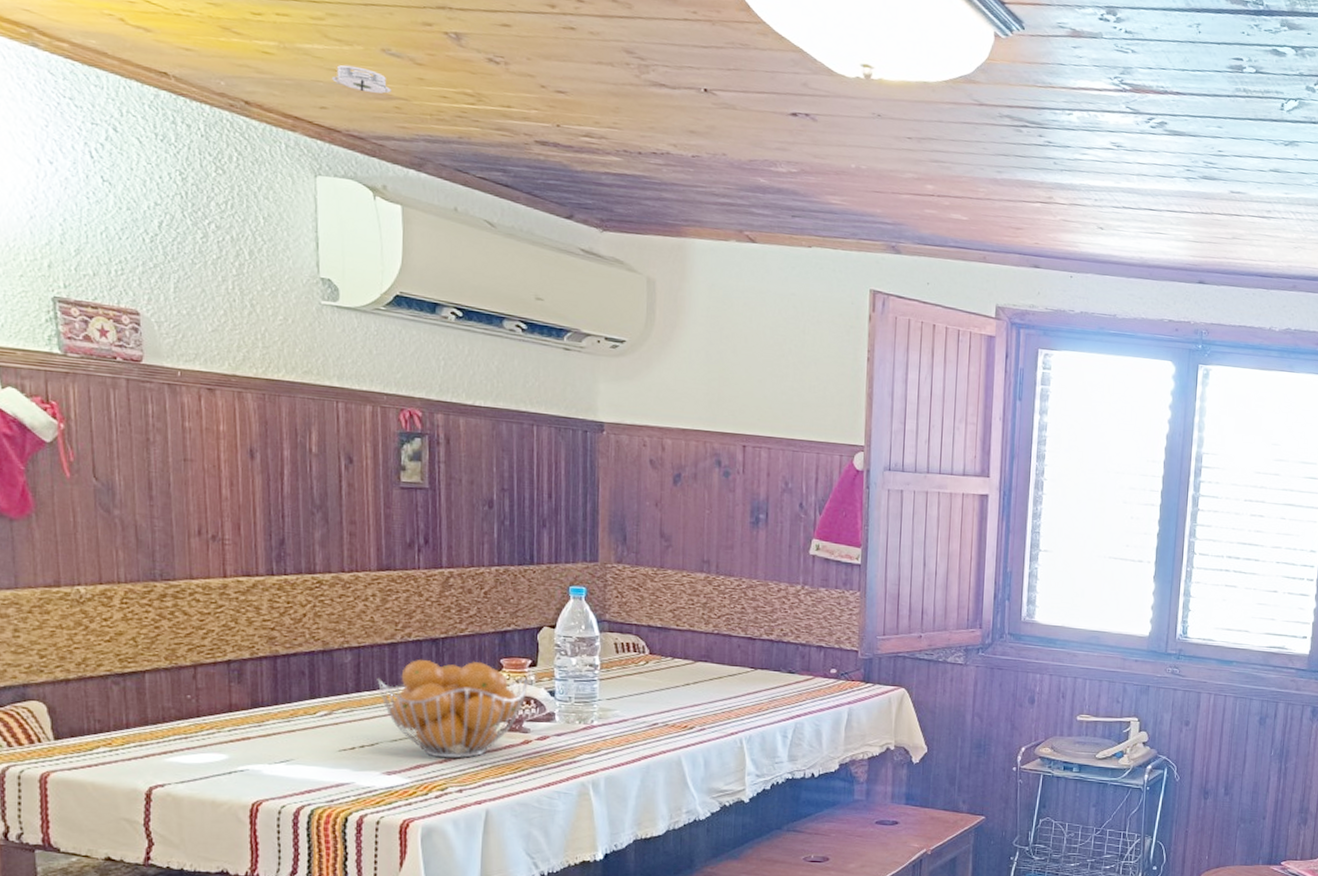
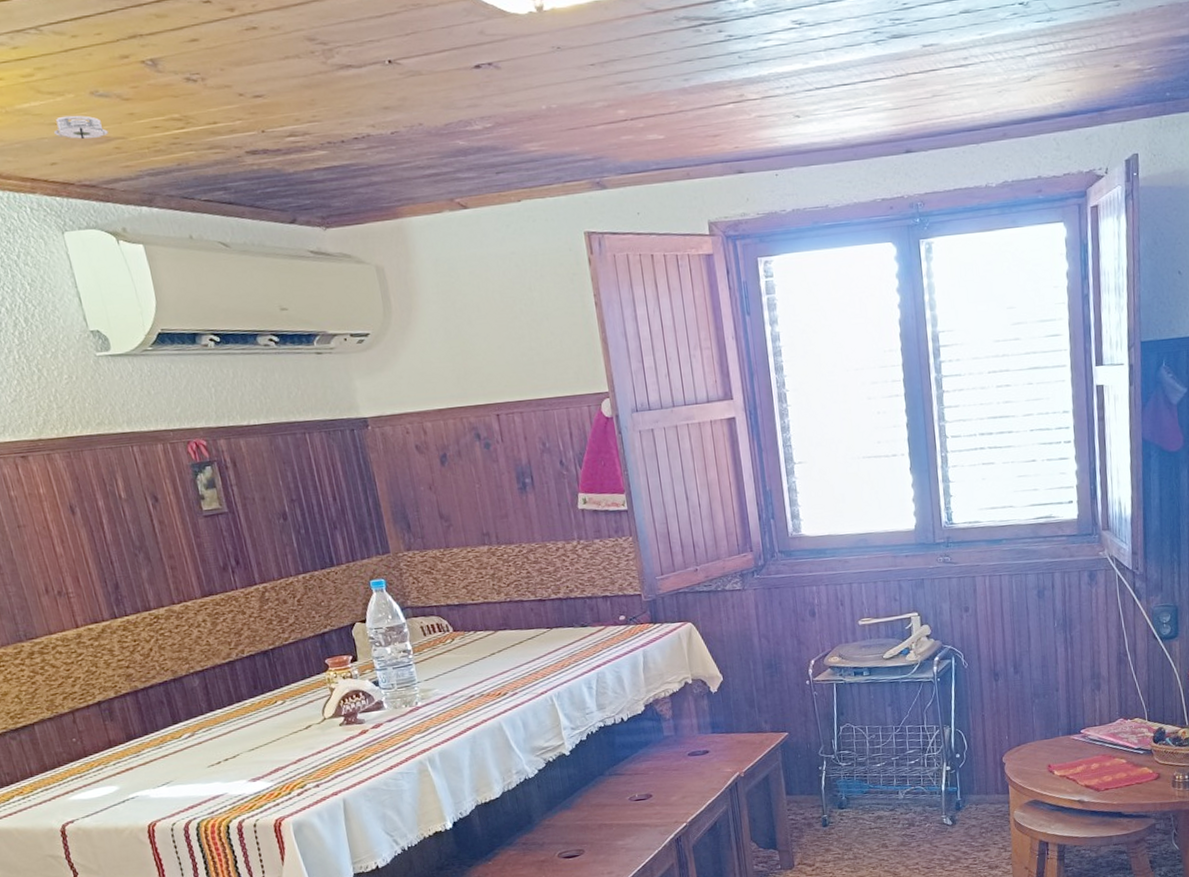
fruit basket: present [377,659,528,758] -> none [224,665,354,759]

